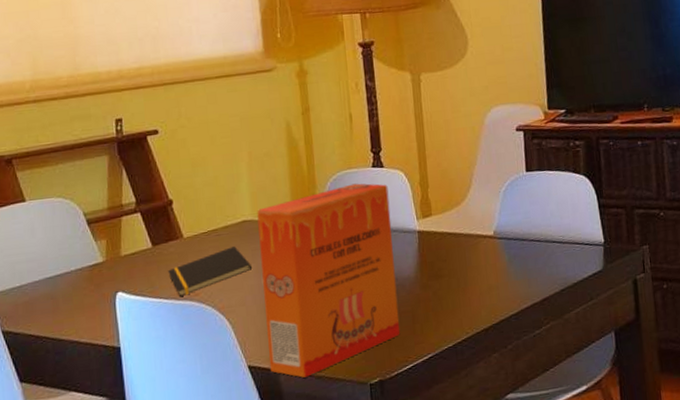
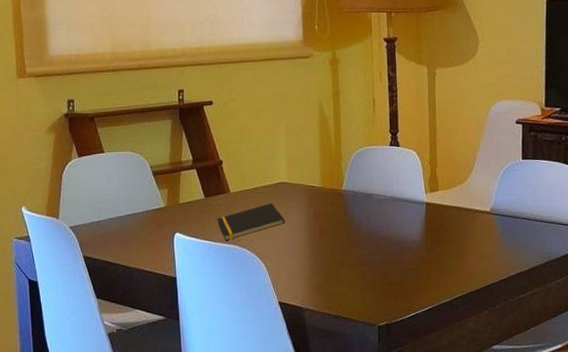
cereal box: present [257,183,401,378] -> none [291,158,406,316]

